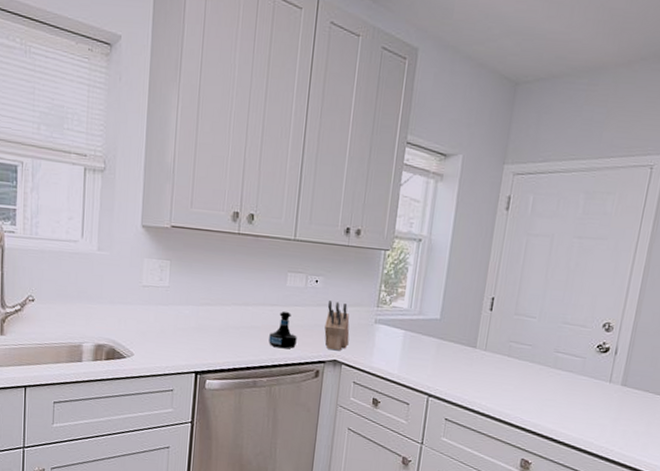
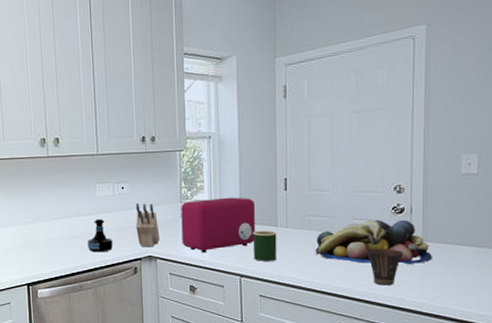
toaster: none [372,307,457,366] -> present [181,197,256,253]
mug: none [445,349,474,384] -> present [252,230,277,261]
fruit bowl: none [510,355,629,408] -> present [315,219,432,264]
cup: none [562,385,601,427] -> present [366,248,404,286]

